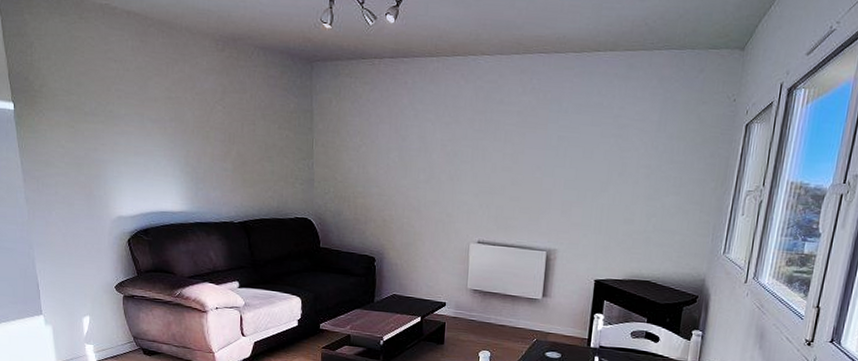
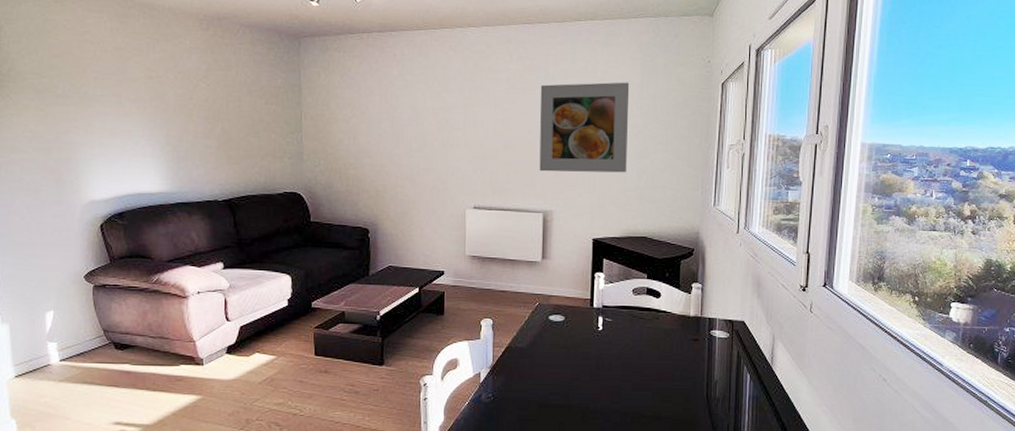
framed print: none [546,119,647,215] -> present [539,82,630,173]

